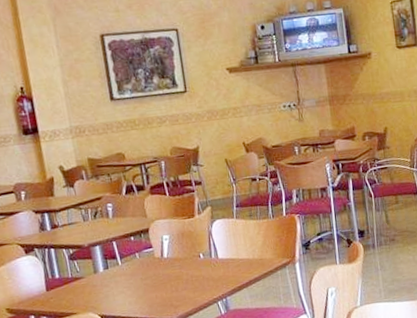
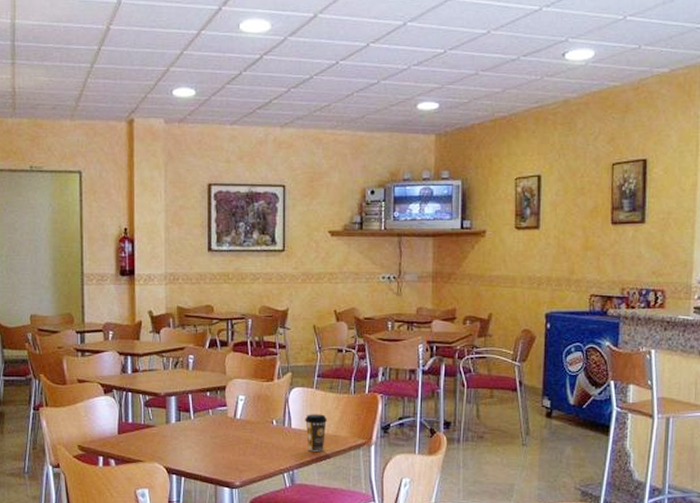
coffee cup: none [230,241,252,277] -> present [305,414,327,452]

